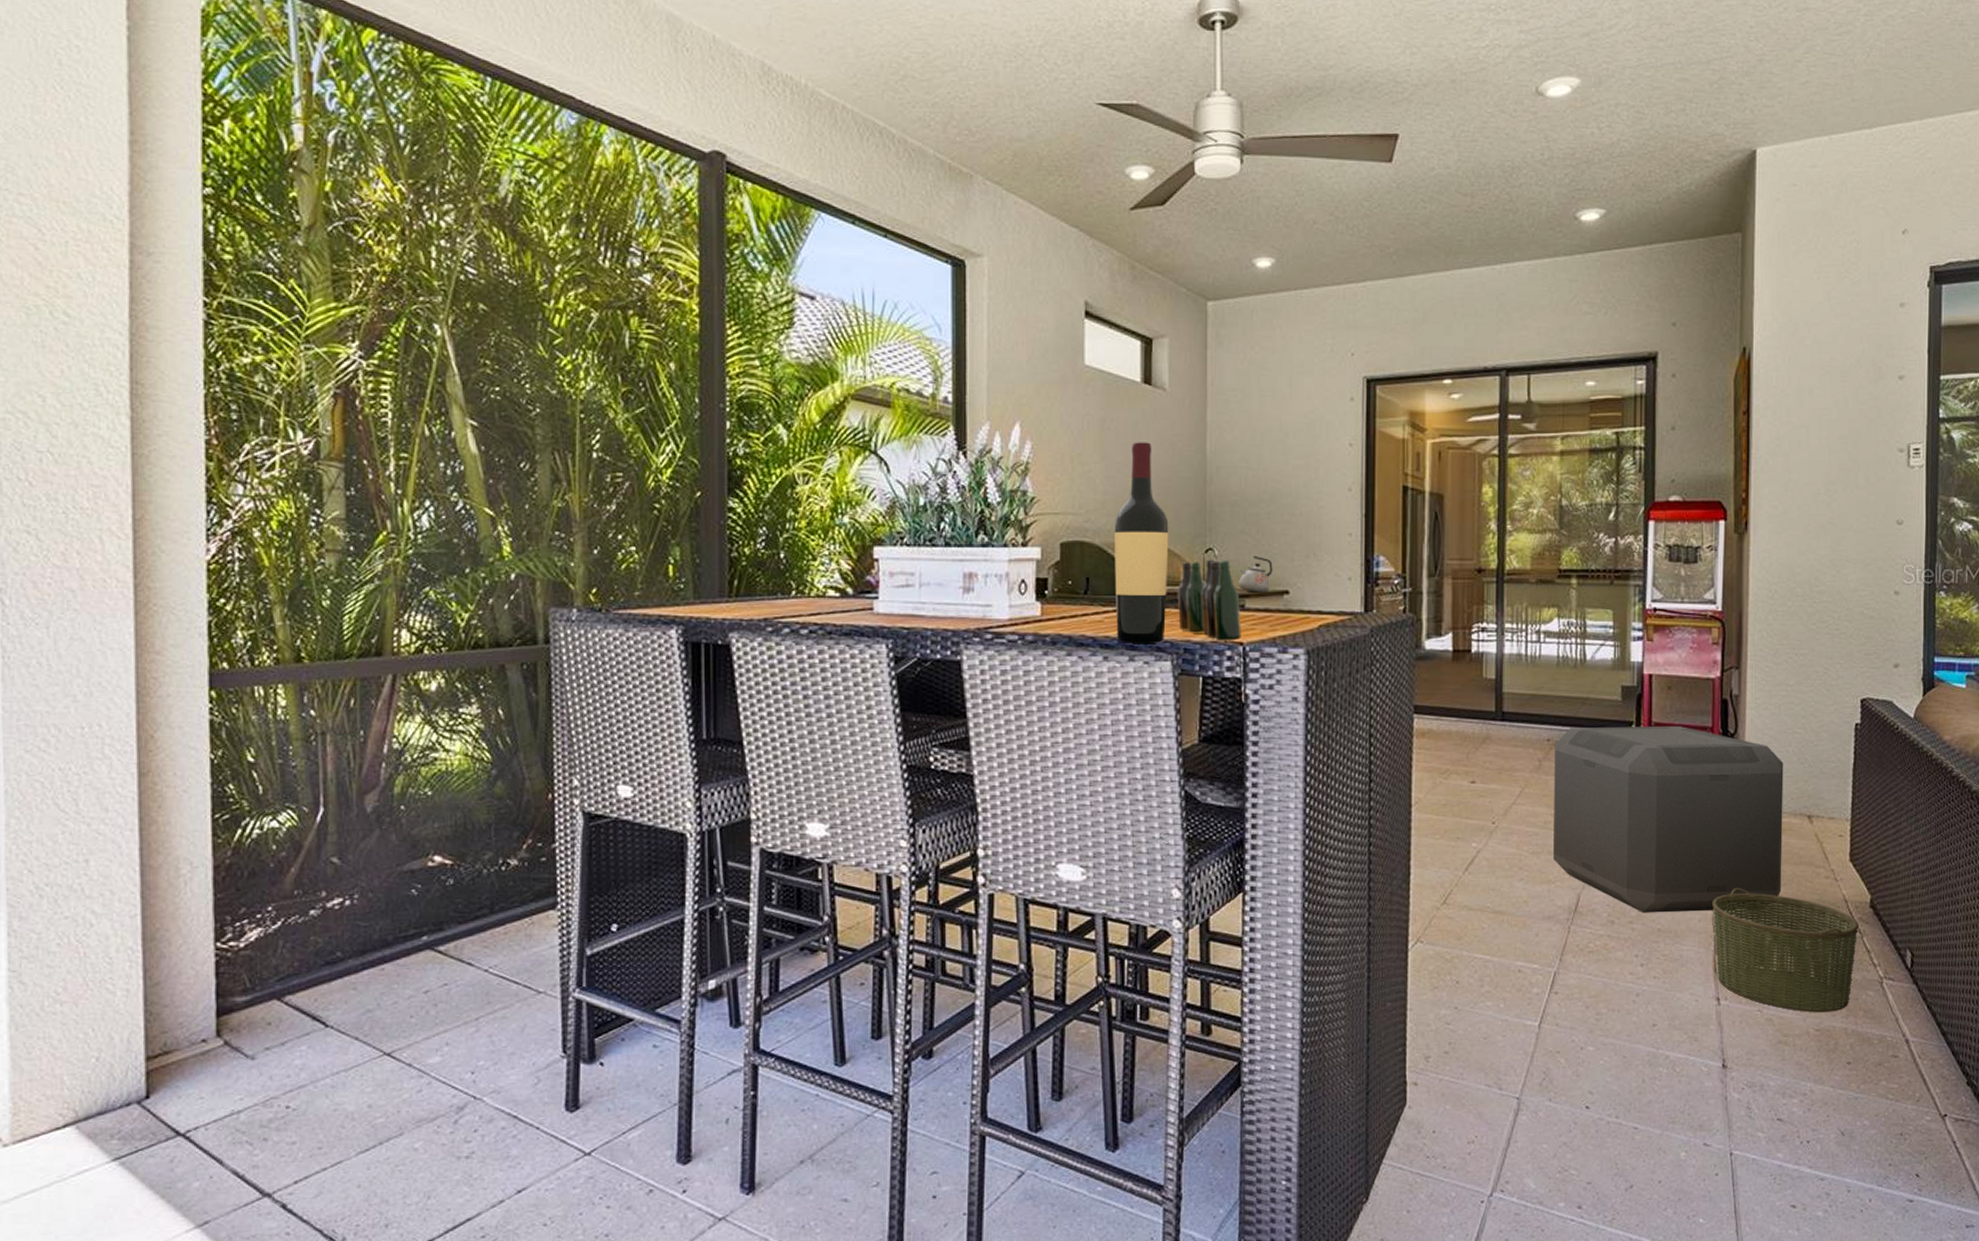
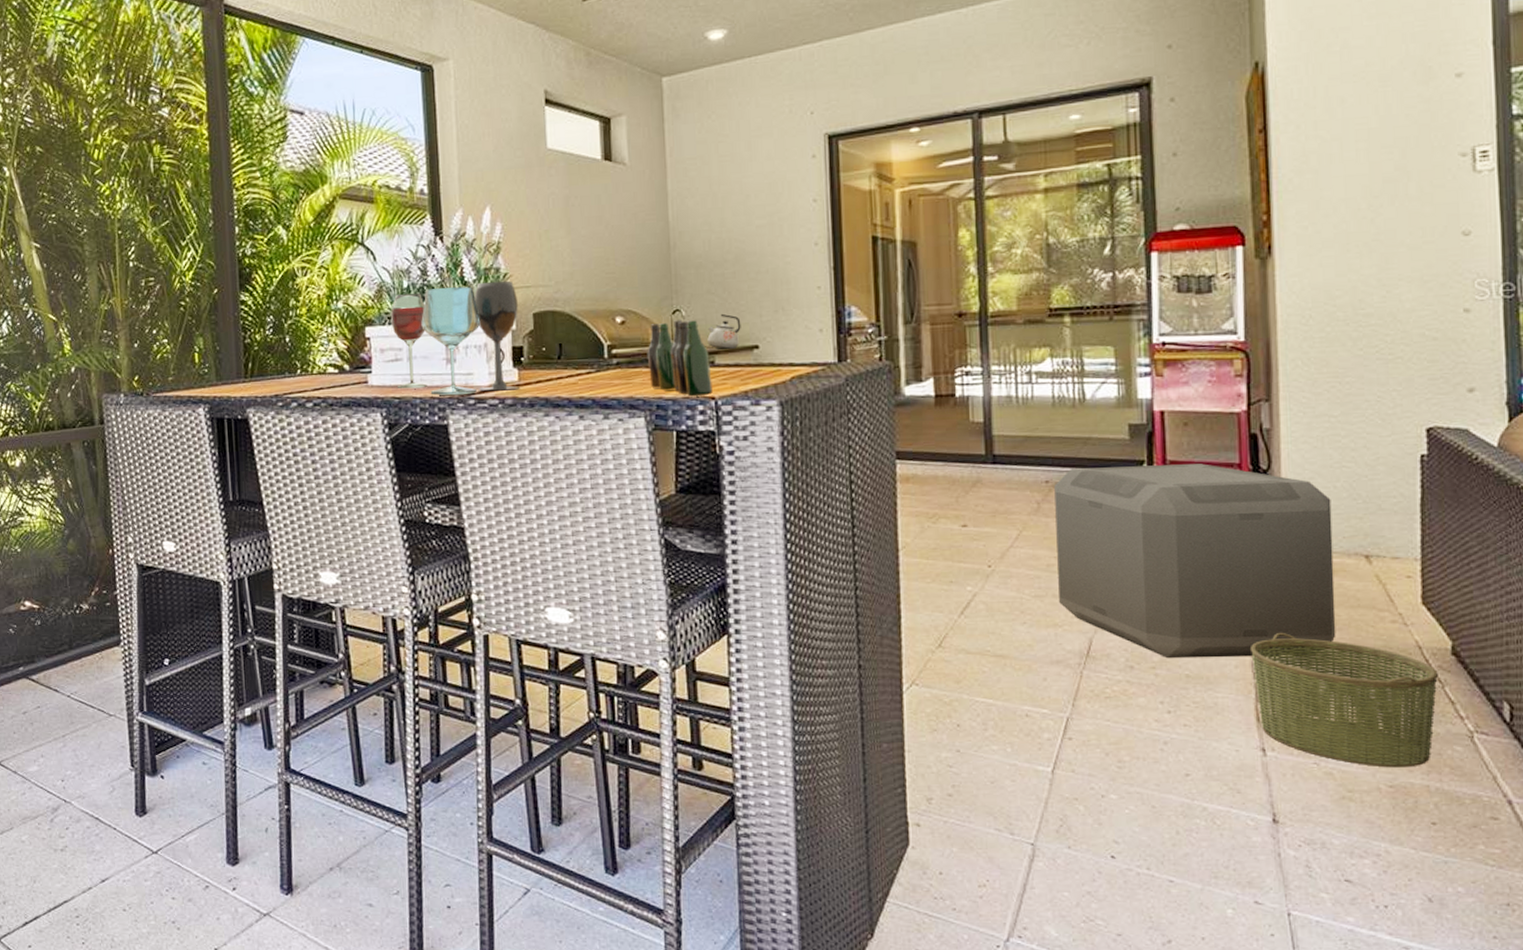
wineglass: none [903,511,943,619] -> present [390,293,427,390]
wine glass: none [937,509,1003,629] -> present [421,286,481,396]
wine glass: none [997,505,1044,626] -> present [474,280,521,392]
wine bottle: present [1115,442,1169,643] -> none [583,214,638,403]

